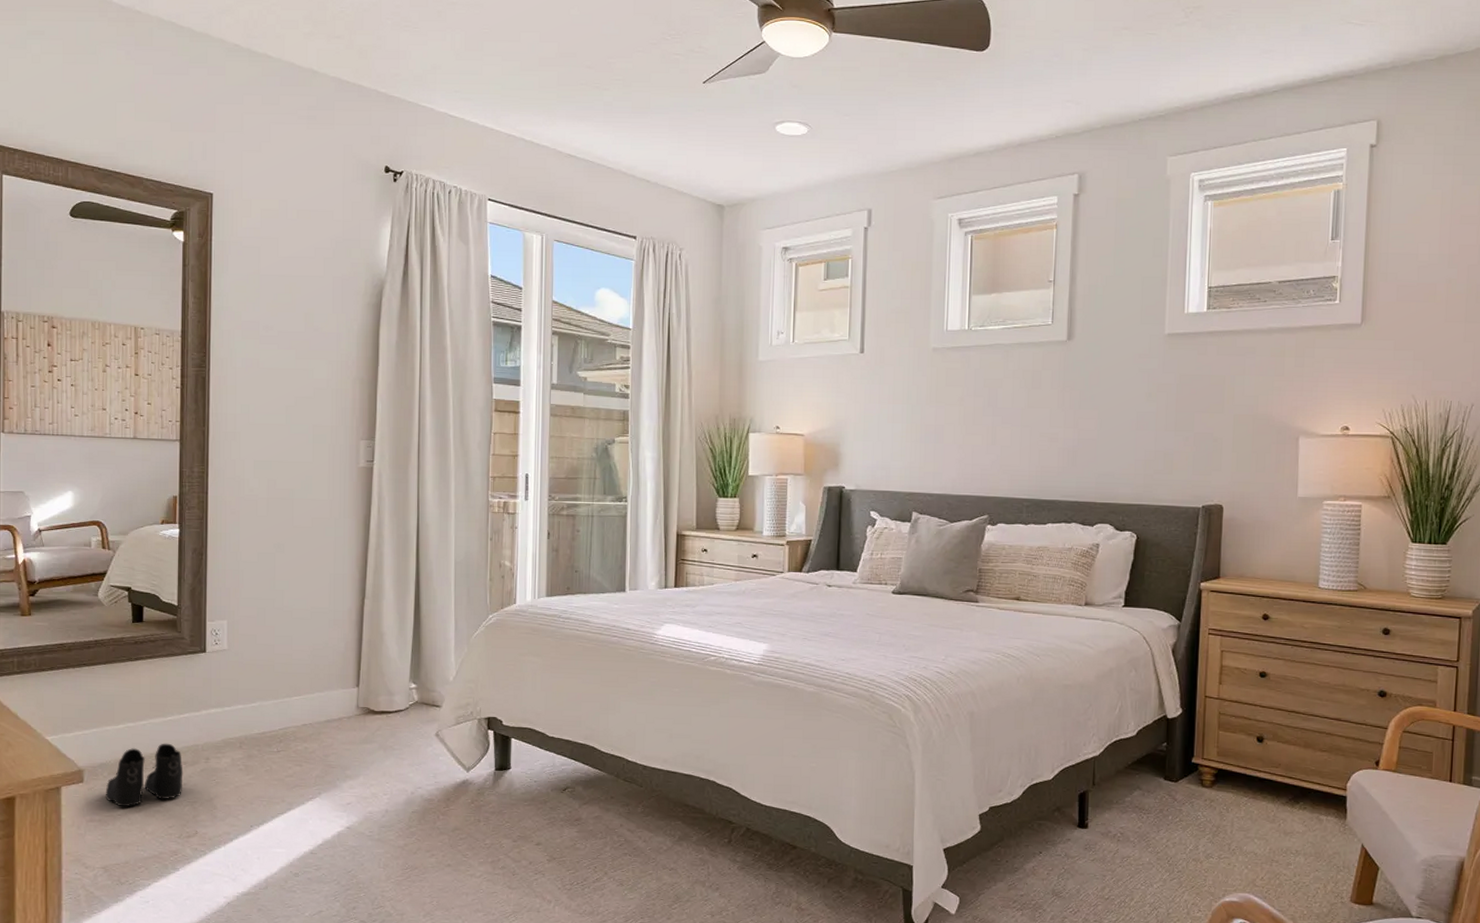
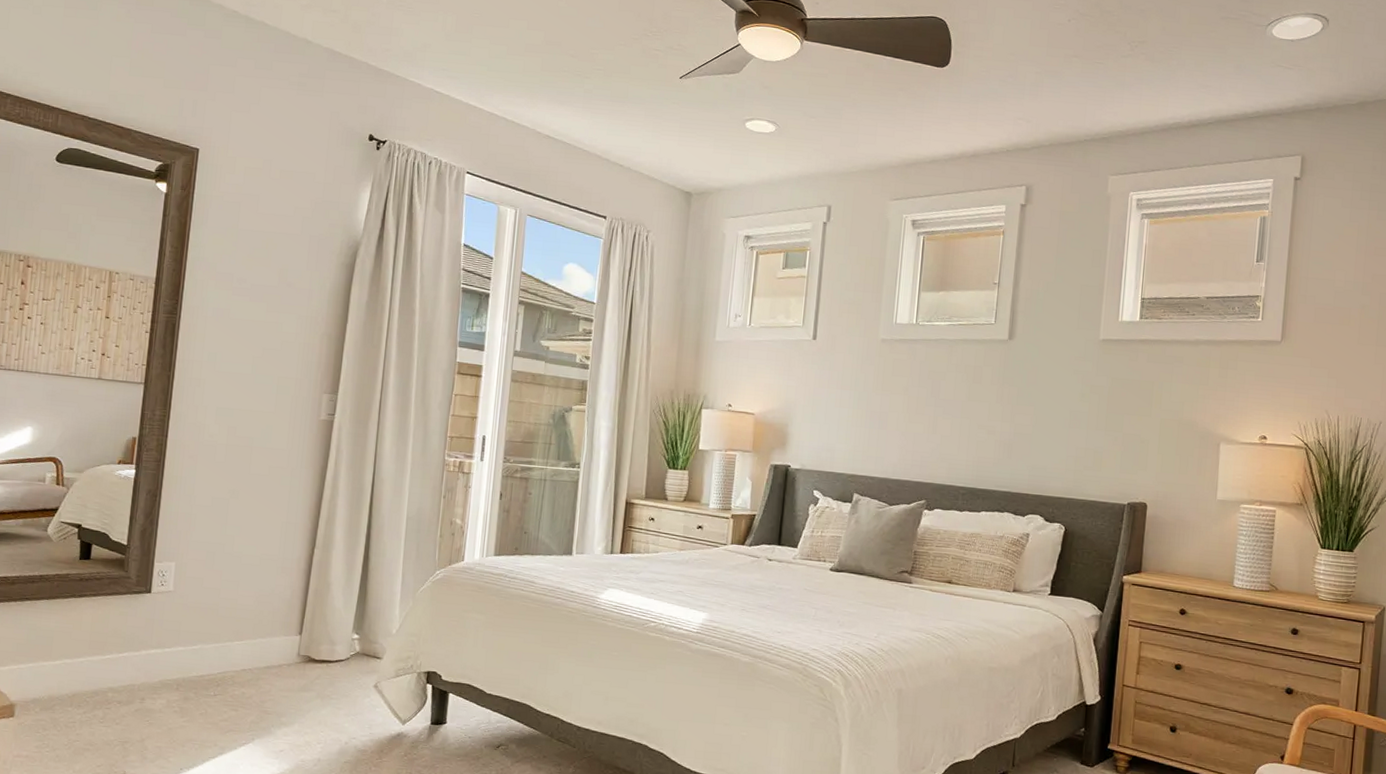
boots: present [105,743,183,807] -> none [35,681,117,744]

